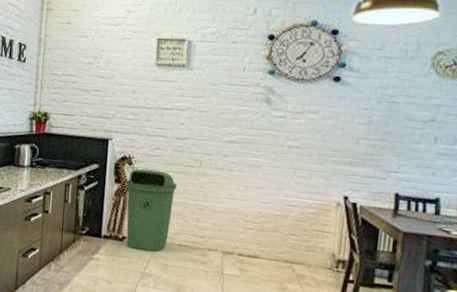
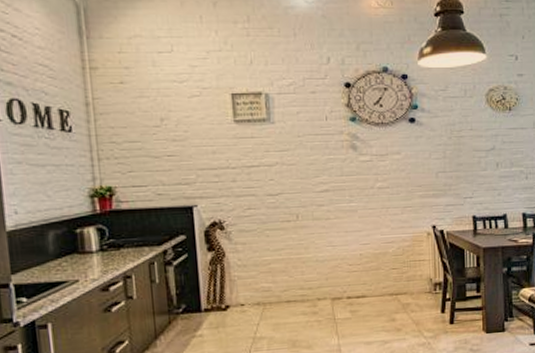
trash bin: present [125,168,178,252] -> none [220,230,277,316]

